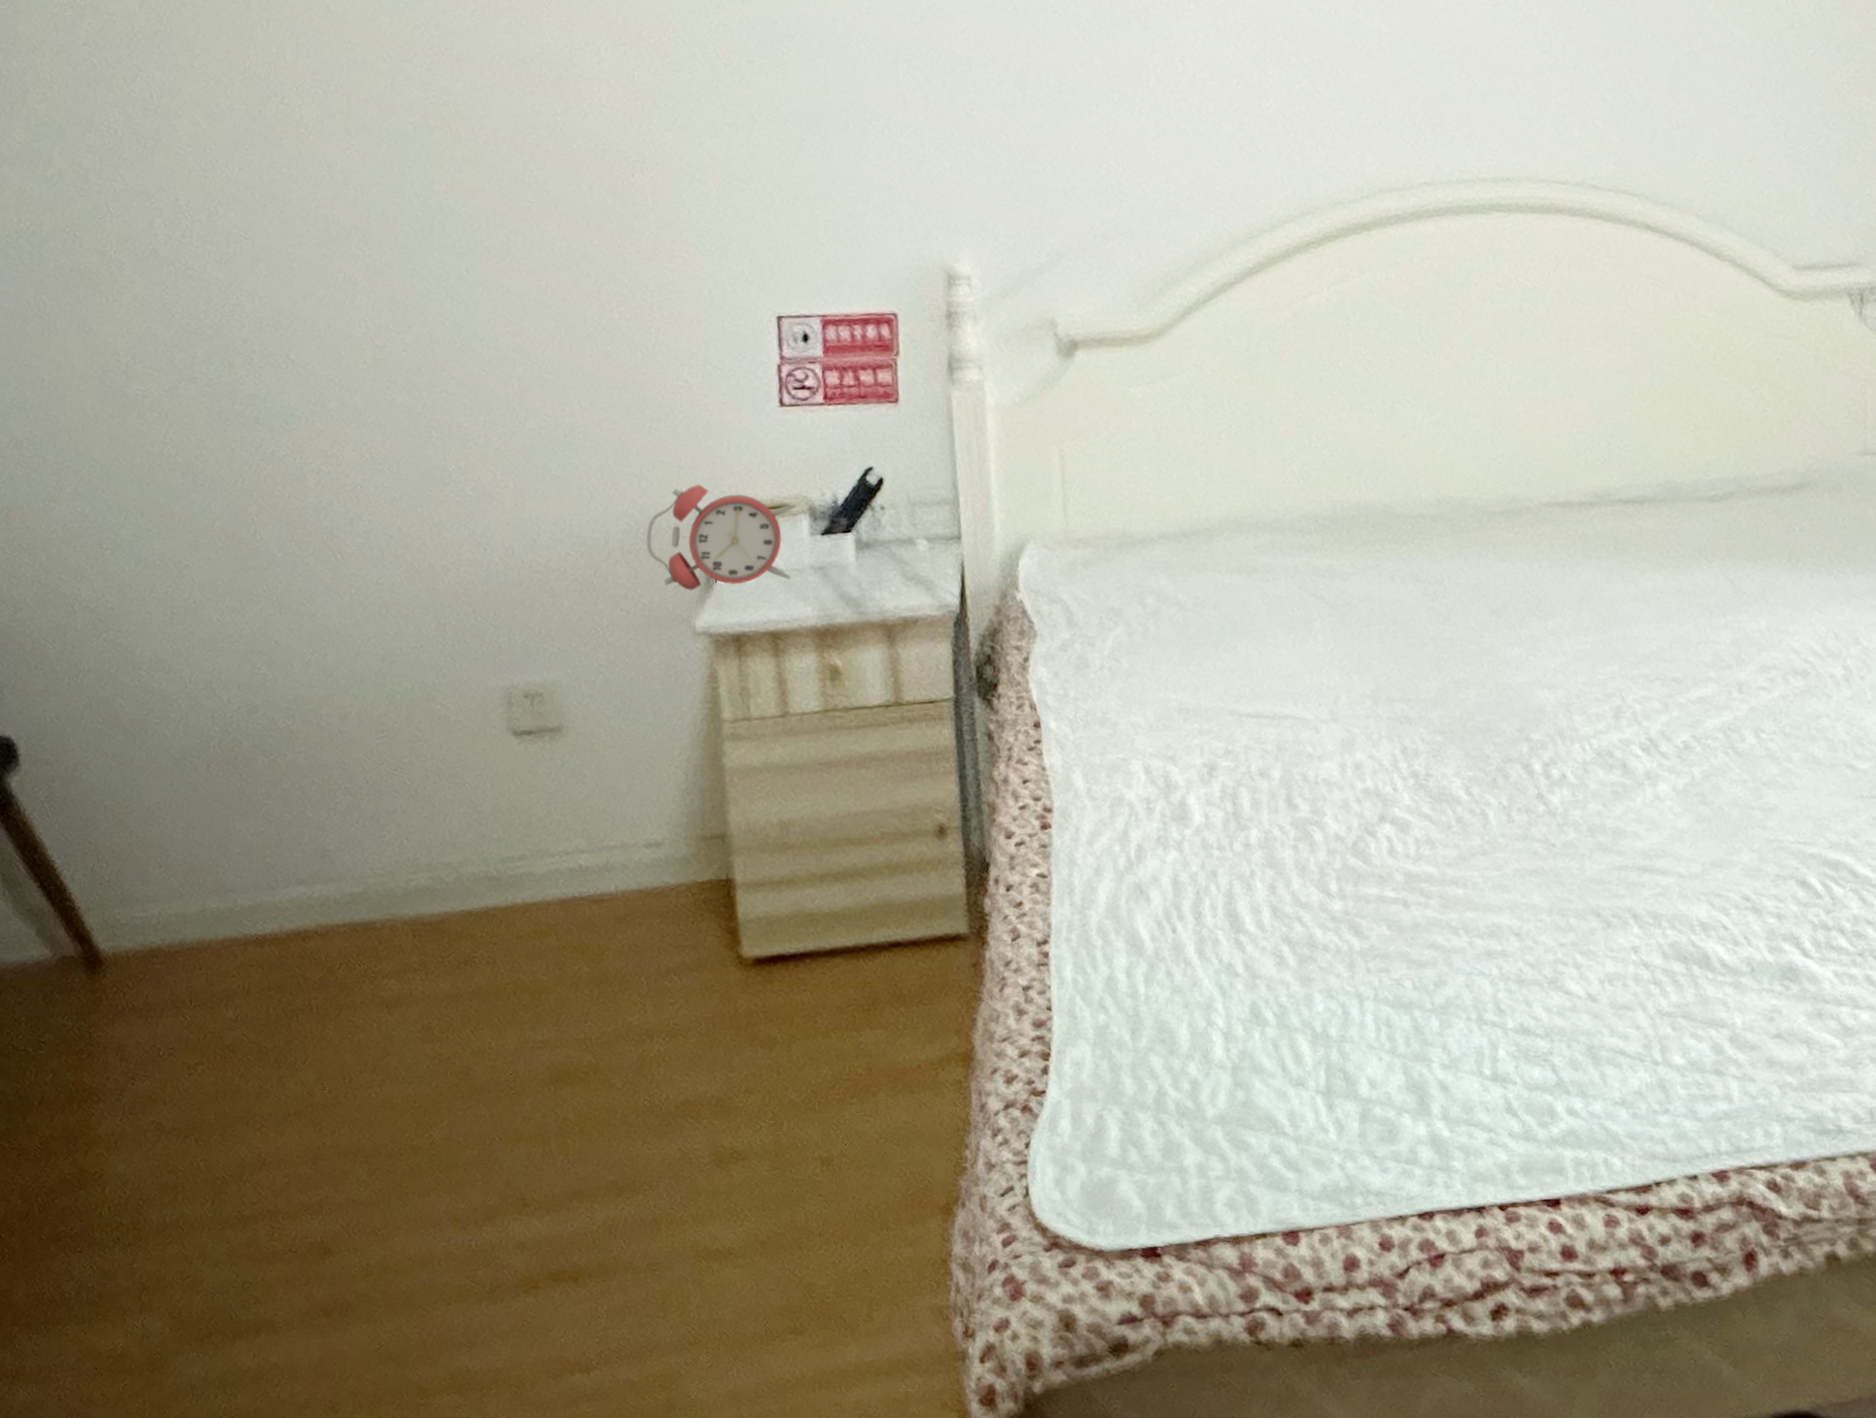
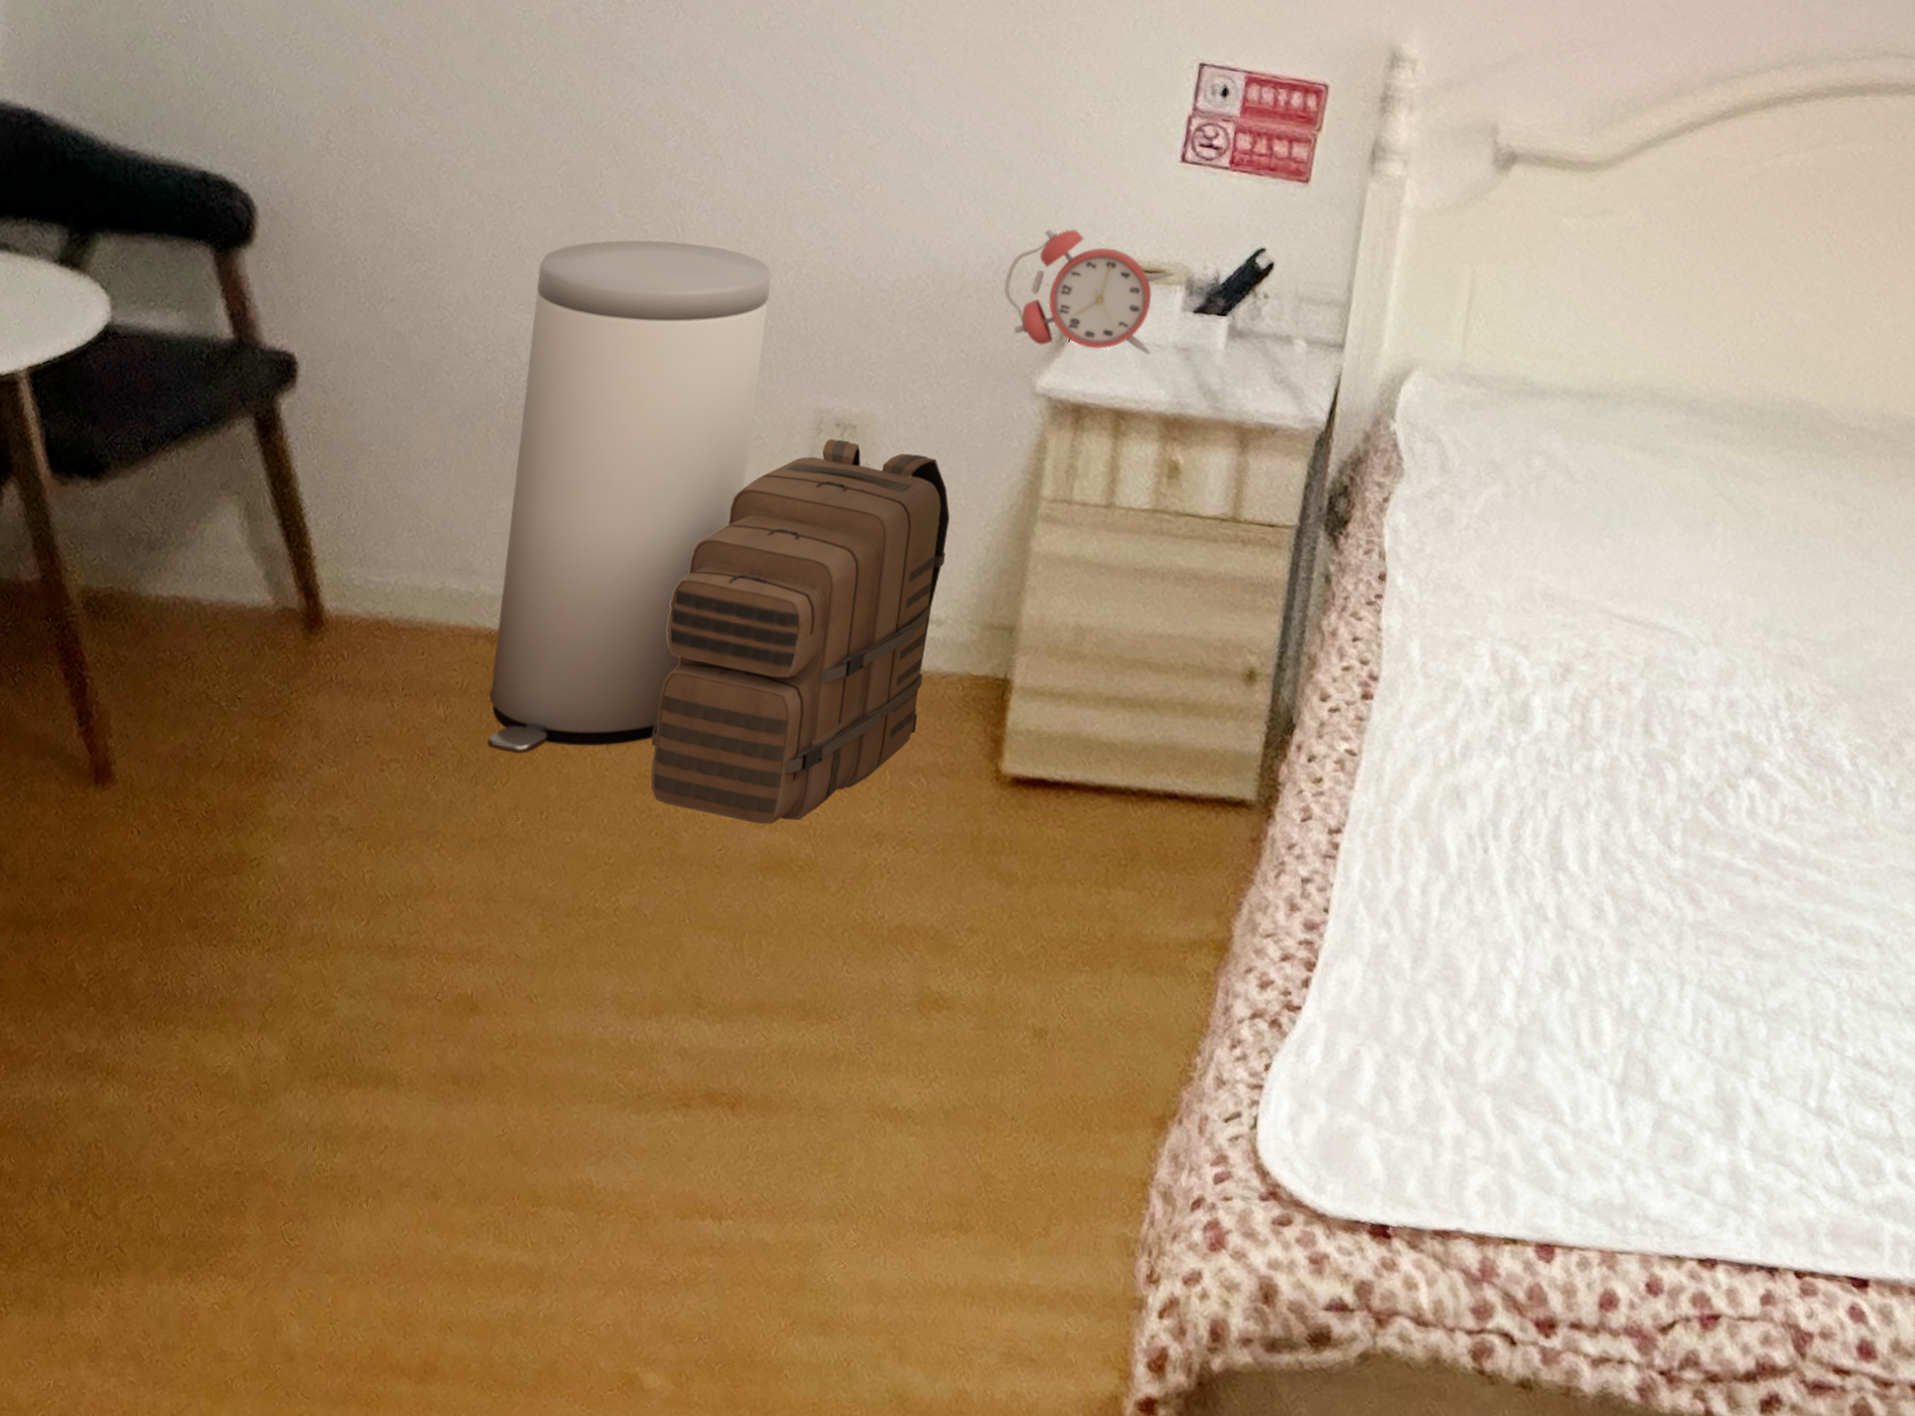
pedal bin: none [217,564,455,1036] -> present [487,240,772,754]
backpack: none [413,706,660,1048] -> present [650,438,950,825]

